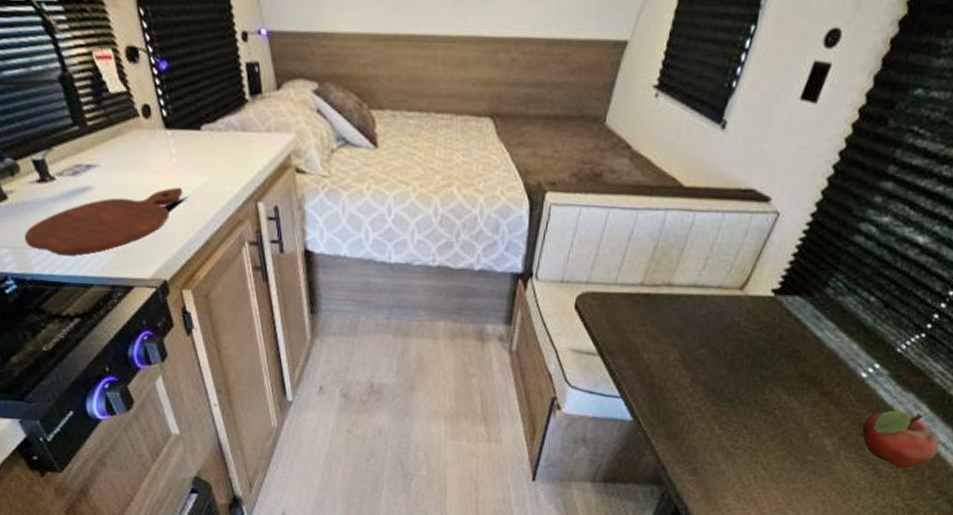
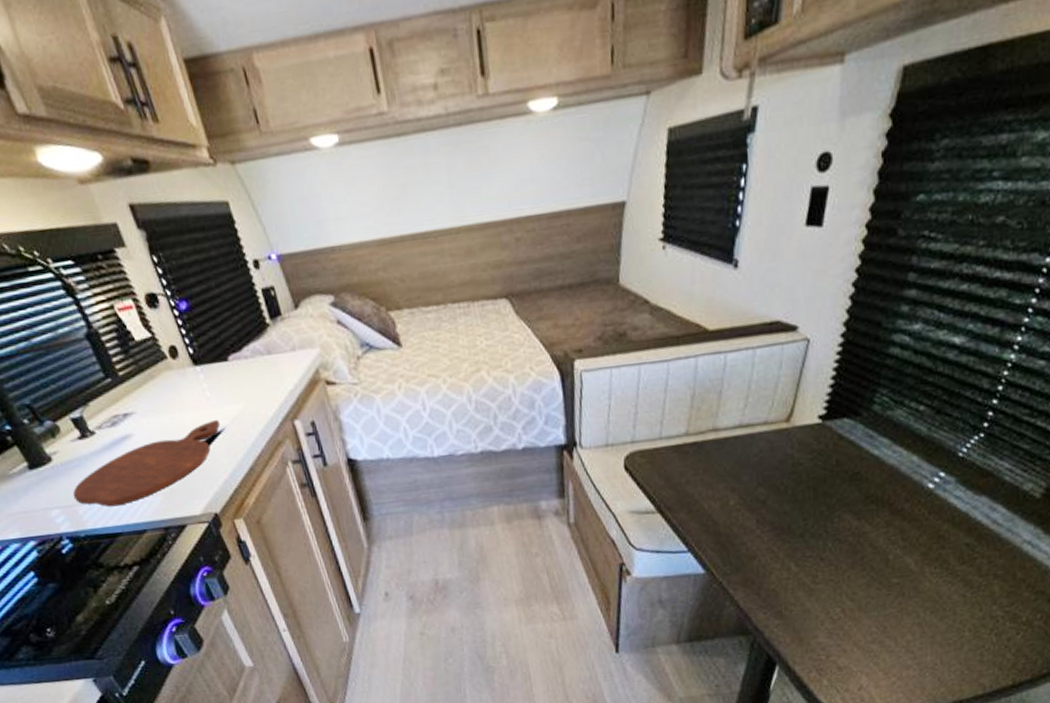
fruit: present [862,410,939,469] -> none [942,514,1024,575]

